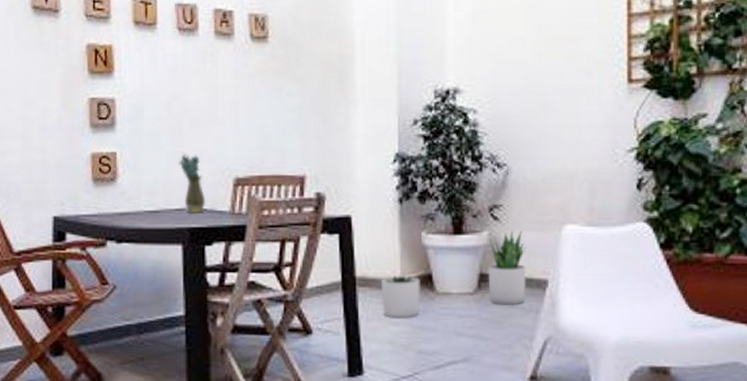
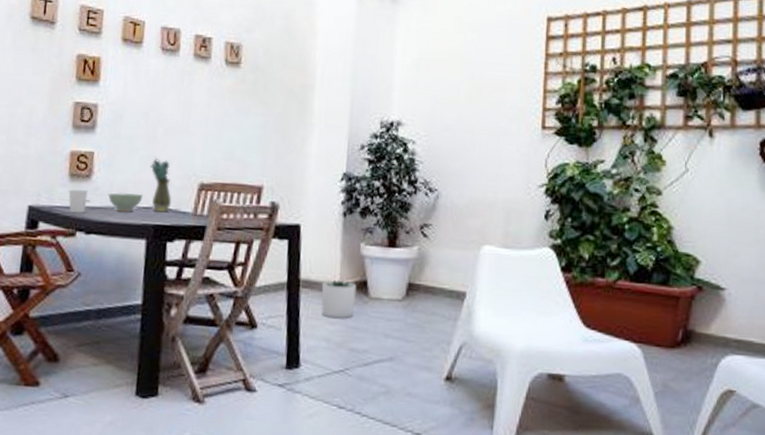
cup: none [94,195,118,222] -> present [68,189,90,214]
bowl: none [136,194,174,216] -> present [108,192,143,212]
planter: present [488,230,526,306] -> none [415,247,450,313]

